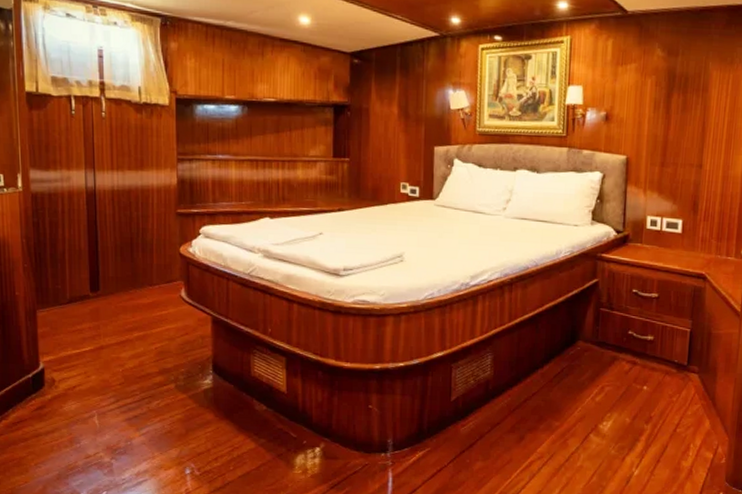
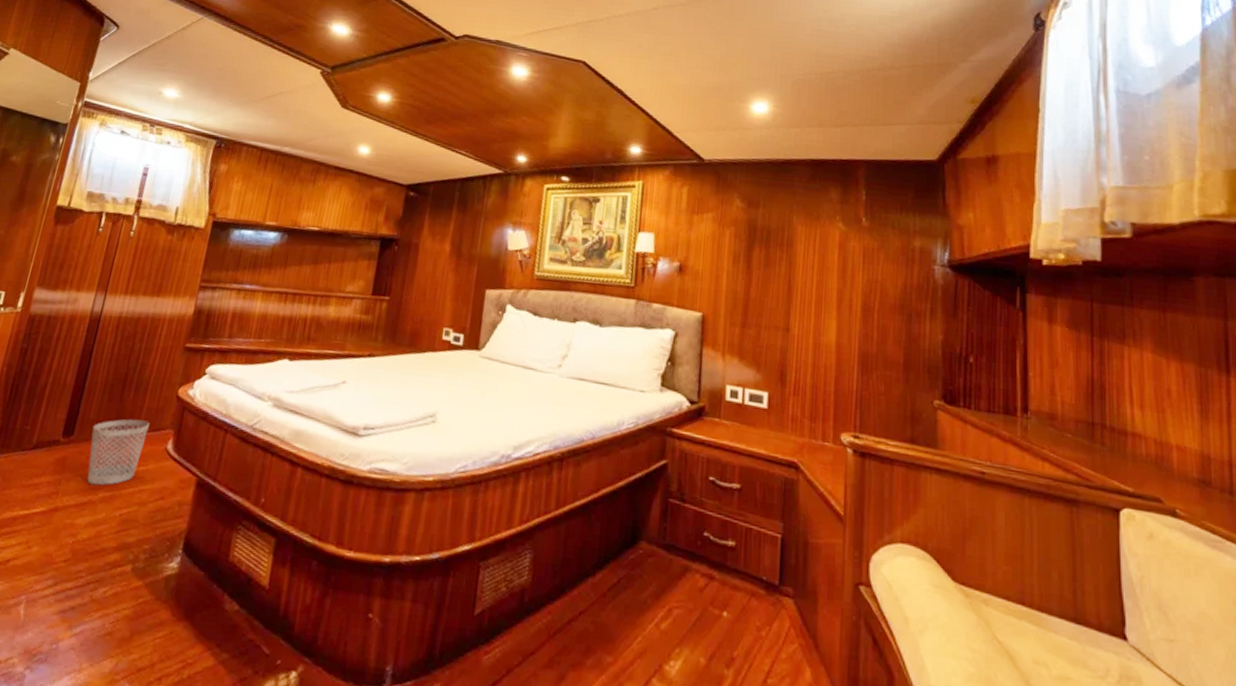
wastebasket: none [114,274,162,328] -> present [87,418,150,486]

